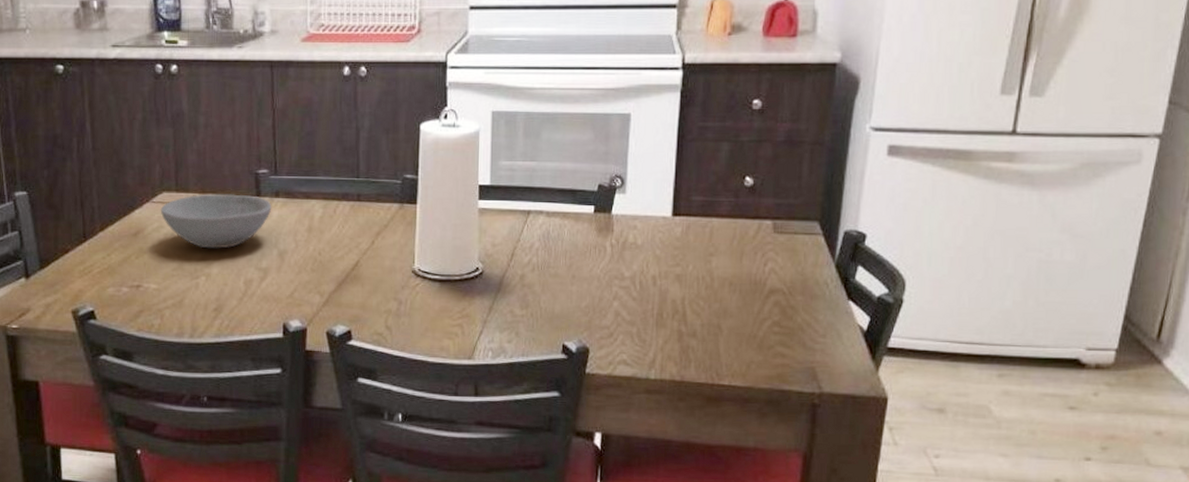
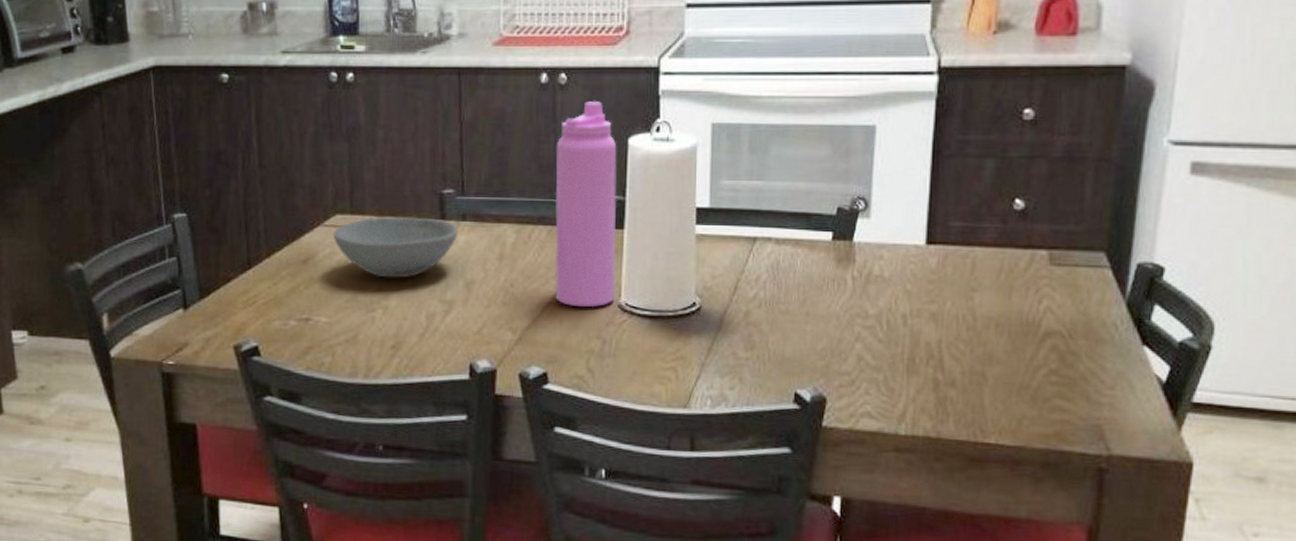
water bottle: none [356,92,411,273] -> present [554,101,617,308]

